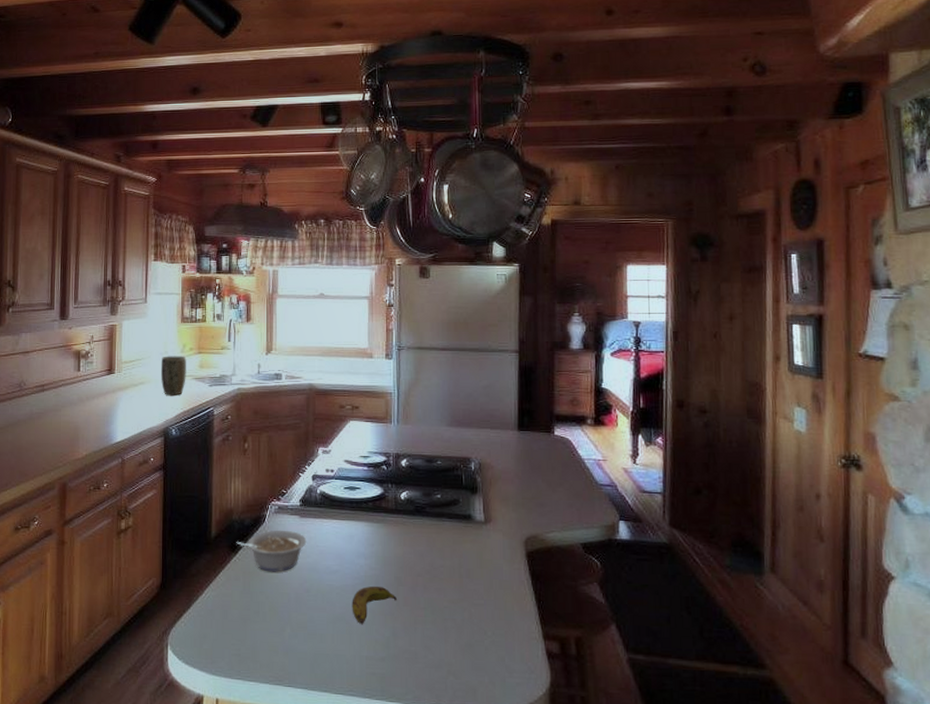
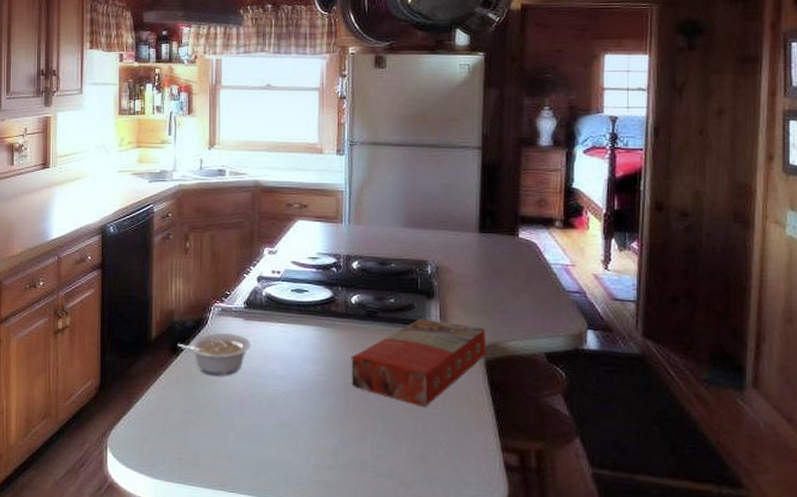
plant pot: present [160,356,186,395] -> none [97,150,124,191]
banana: present [352,586,397,625] -> none [298,392,346,432]
macaroni box: none [401,513,527,599] -> present [351,319,486,408]

